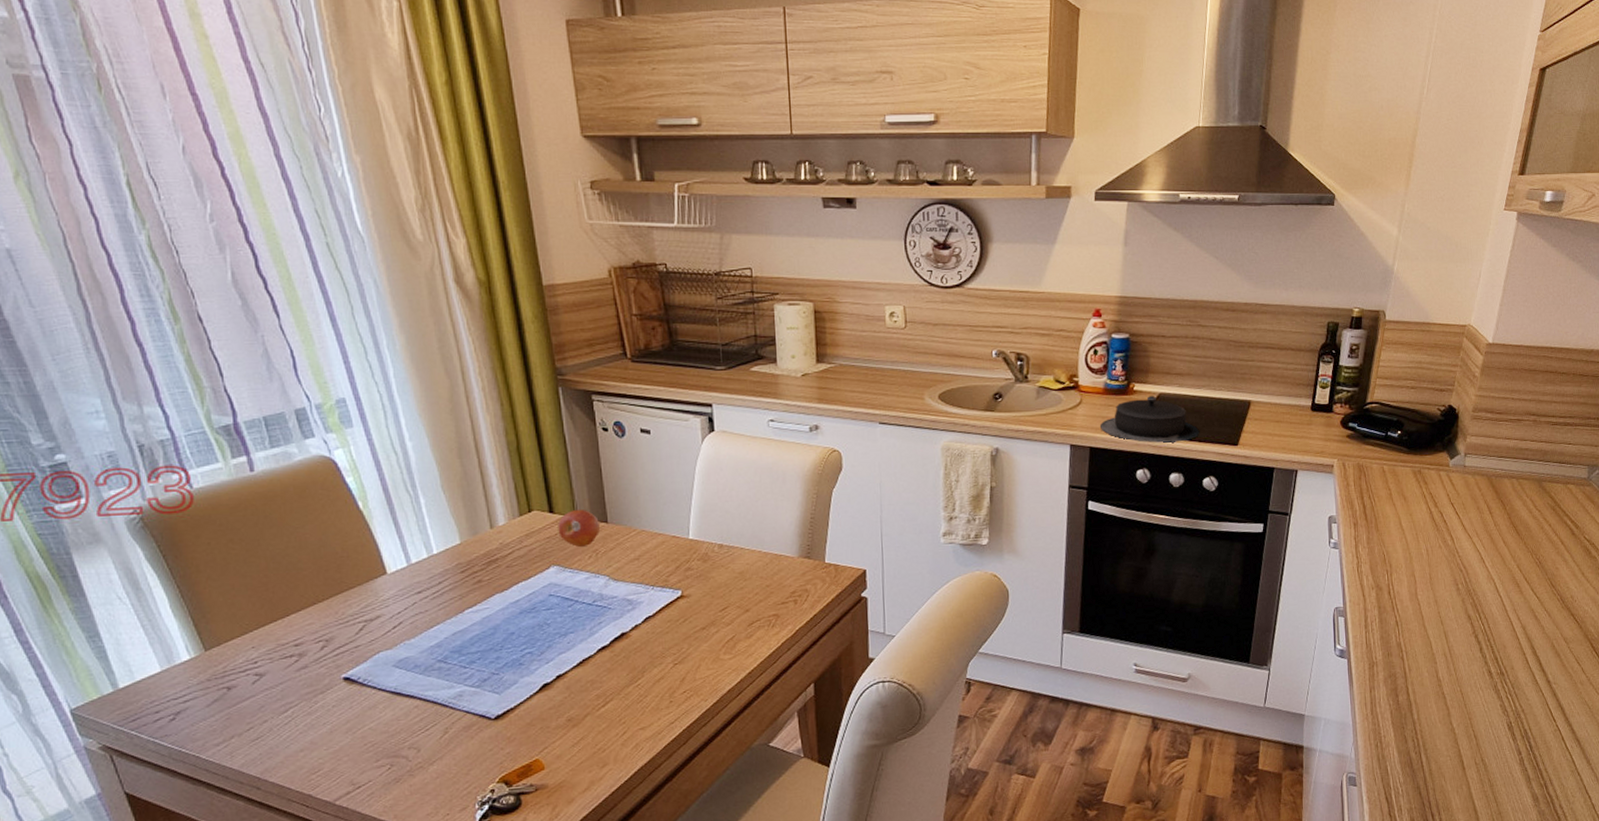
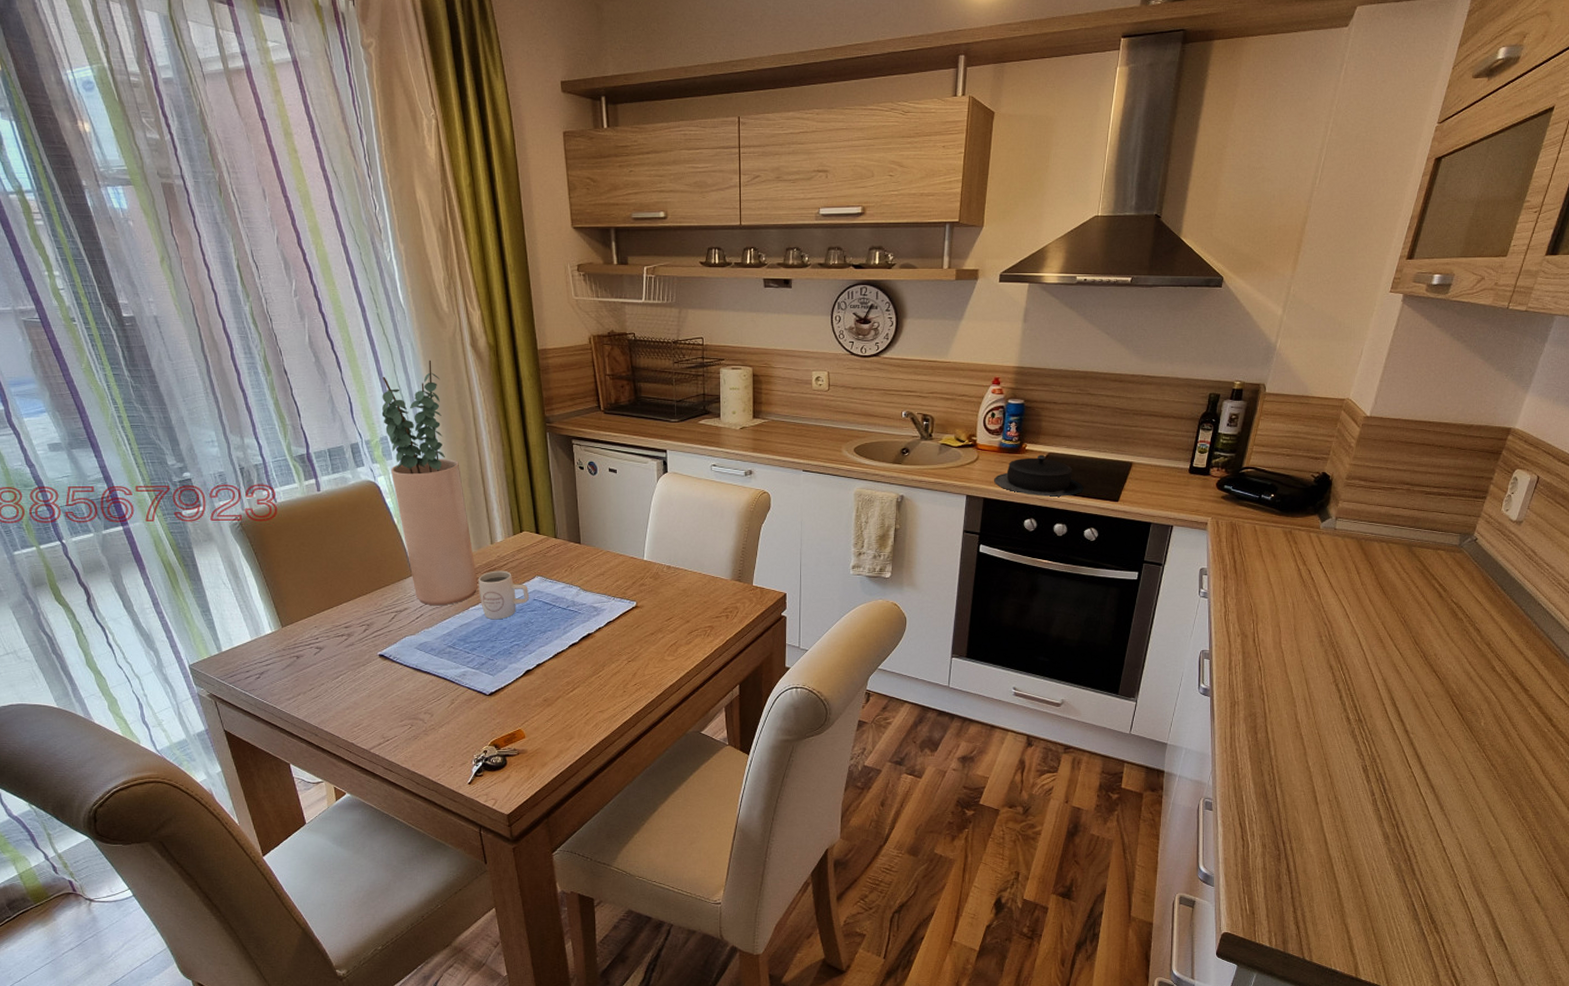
vase: none [336,300,475,611] -> present [381,360,478,606]
mug: none [475,561,544,624] -> present [478,570,530,620]
fruit: present [558,509,601,547] -> none [542,531,575,562]

